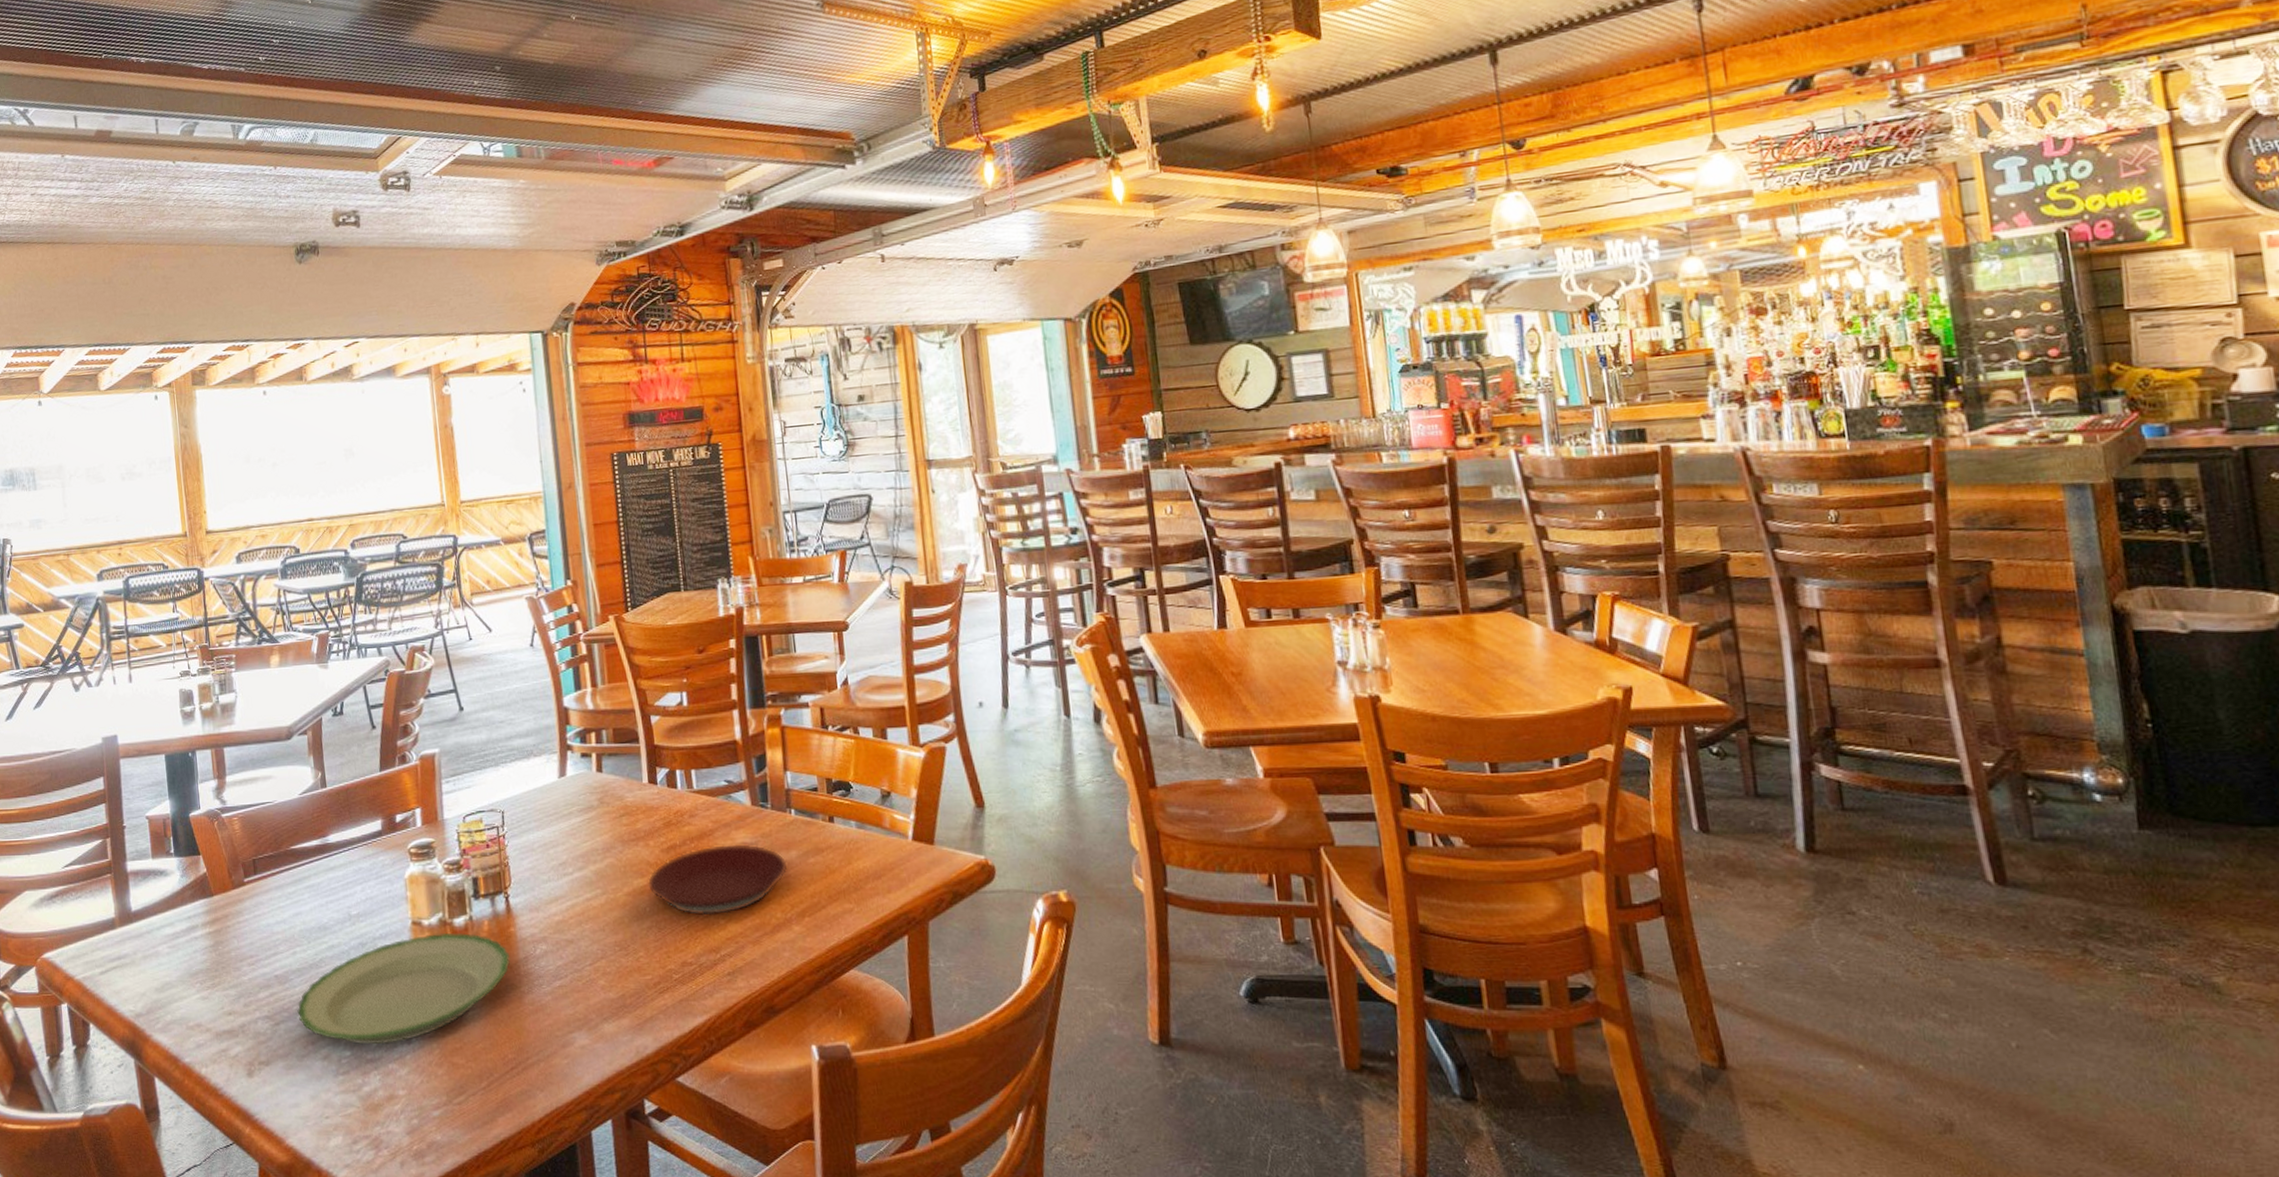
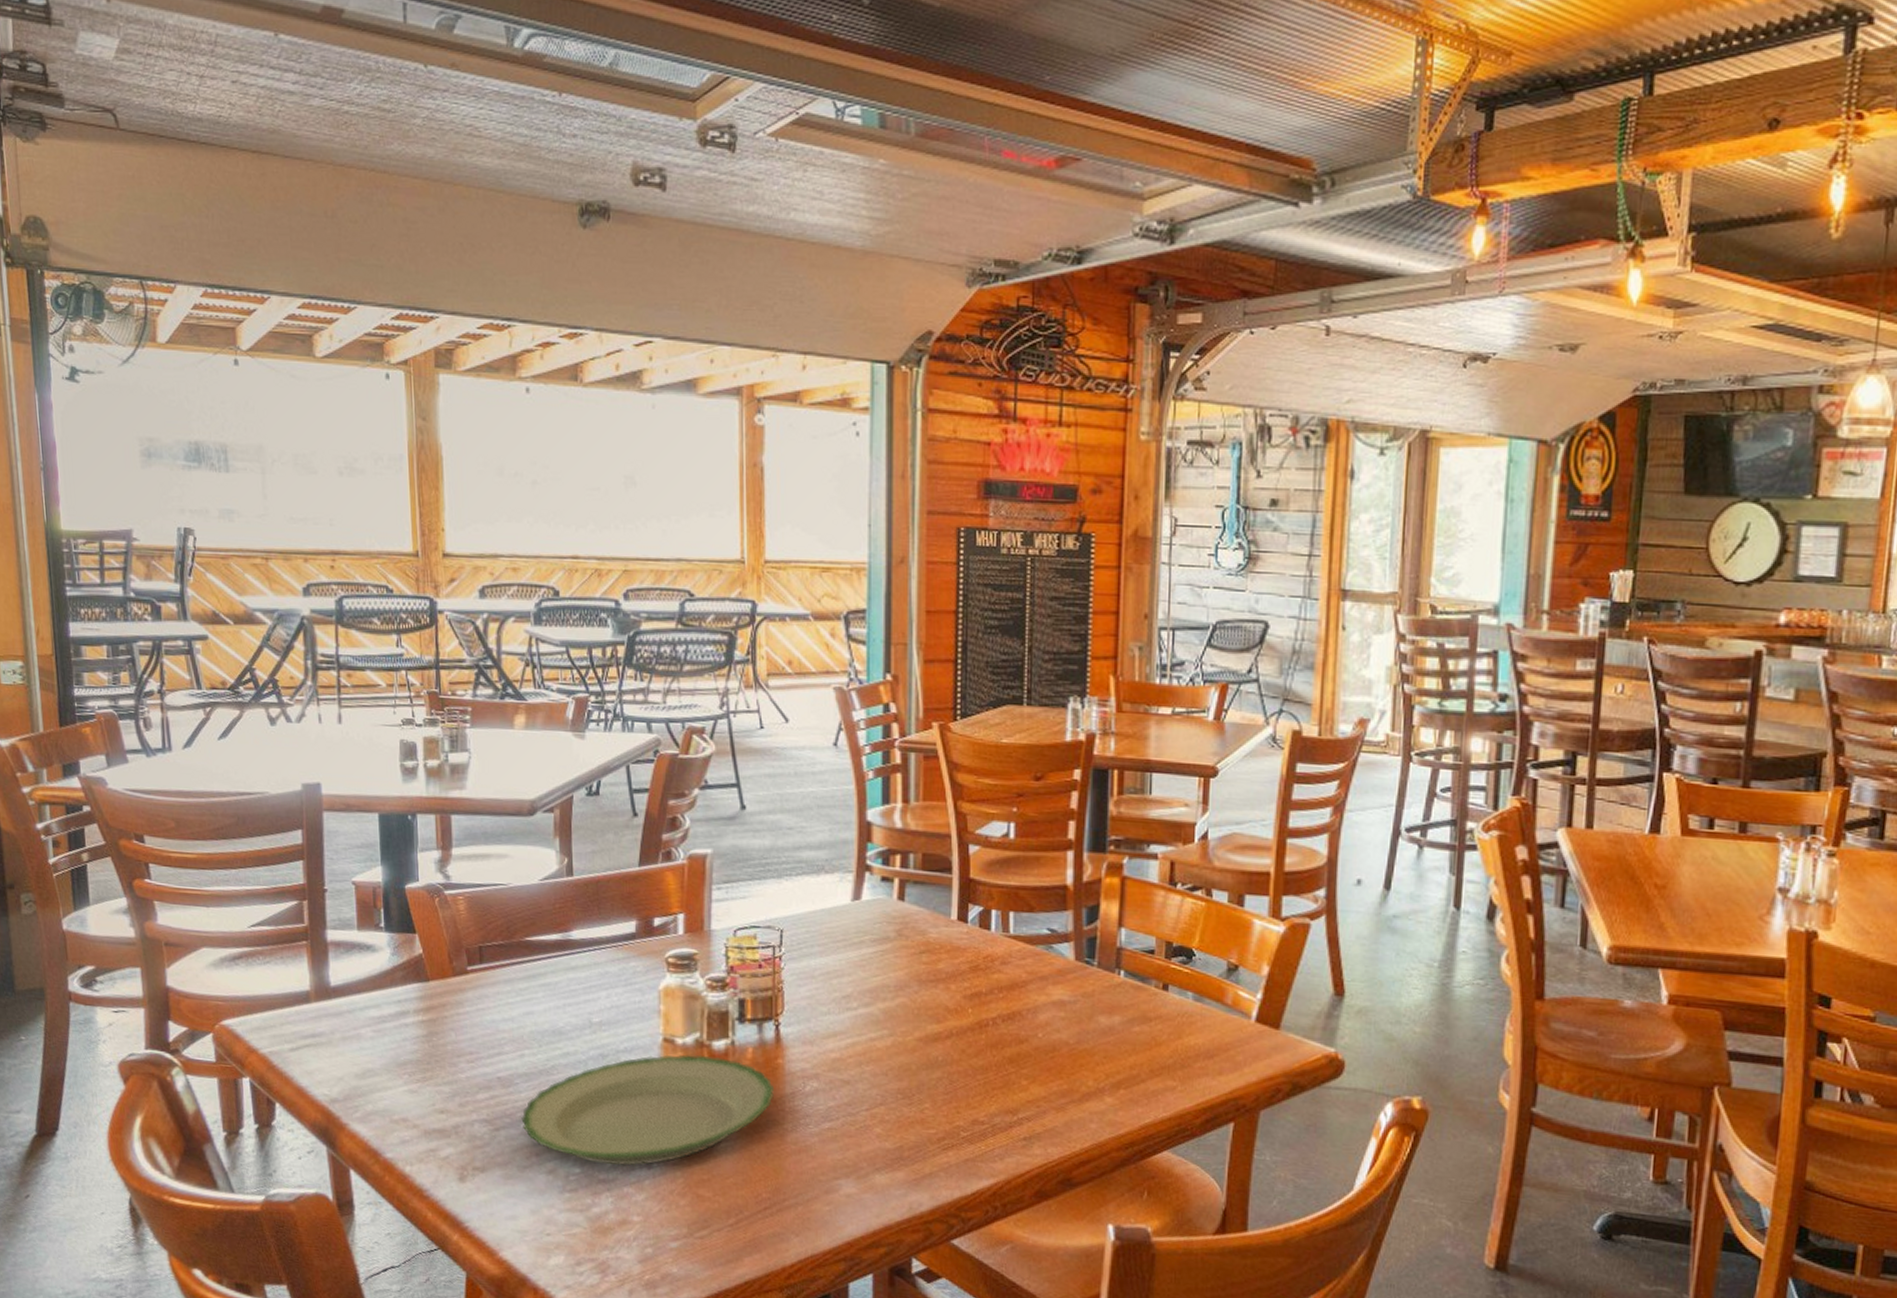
plate: present [647,843,788,916] -> none [942,998,1108,1076]

